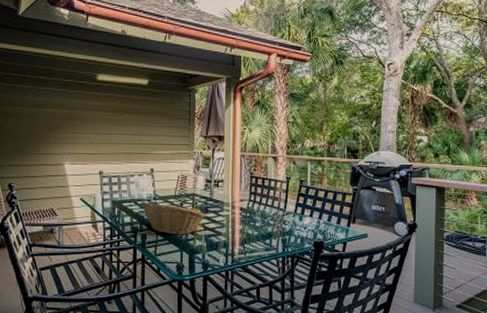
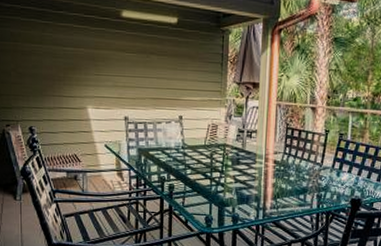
fruit basket: present [140,201,206,235] -> none [167,150,238,187]

